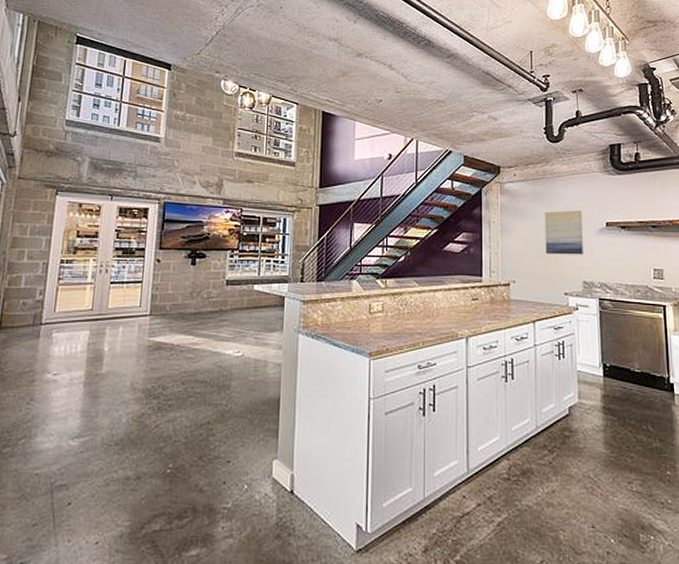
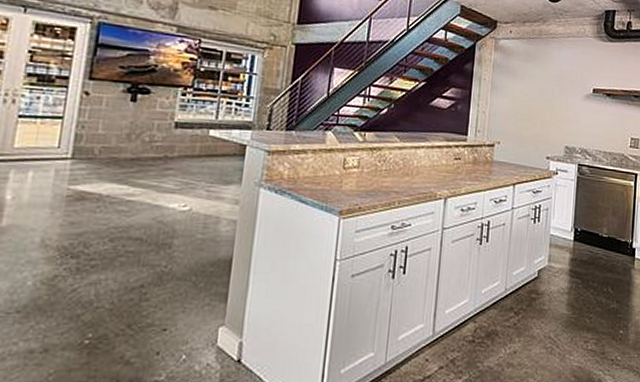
wall art: present [544,210,583,255] -> none [533,73,572,120]

